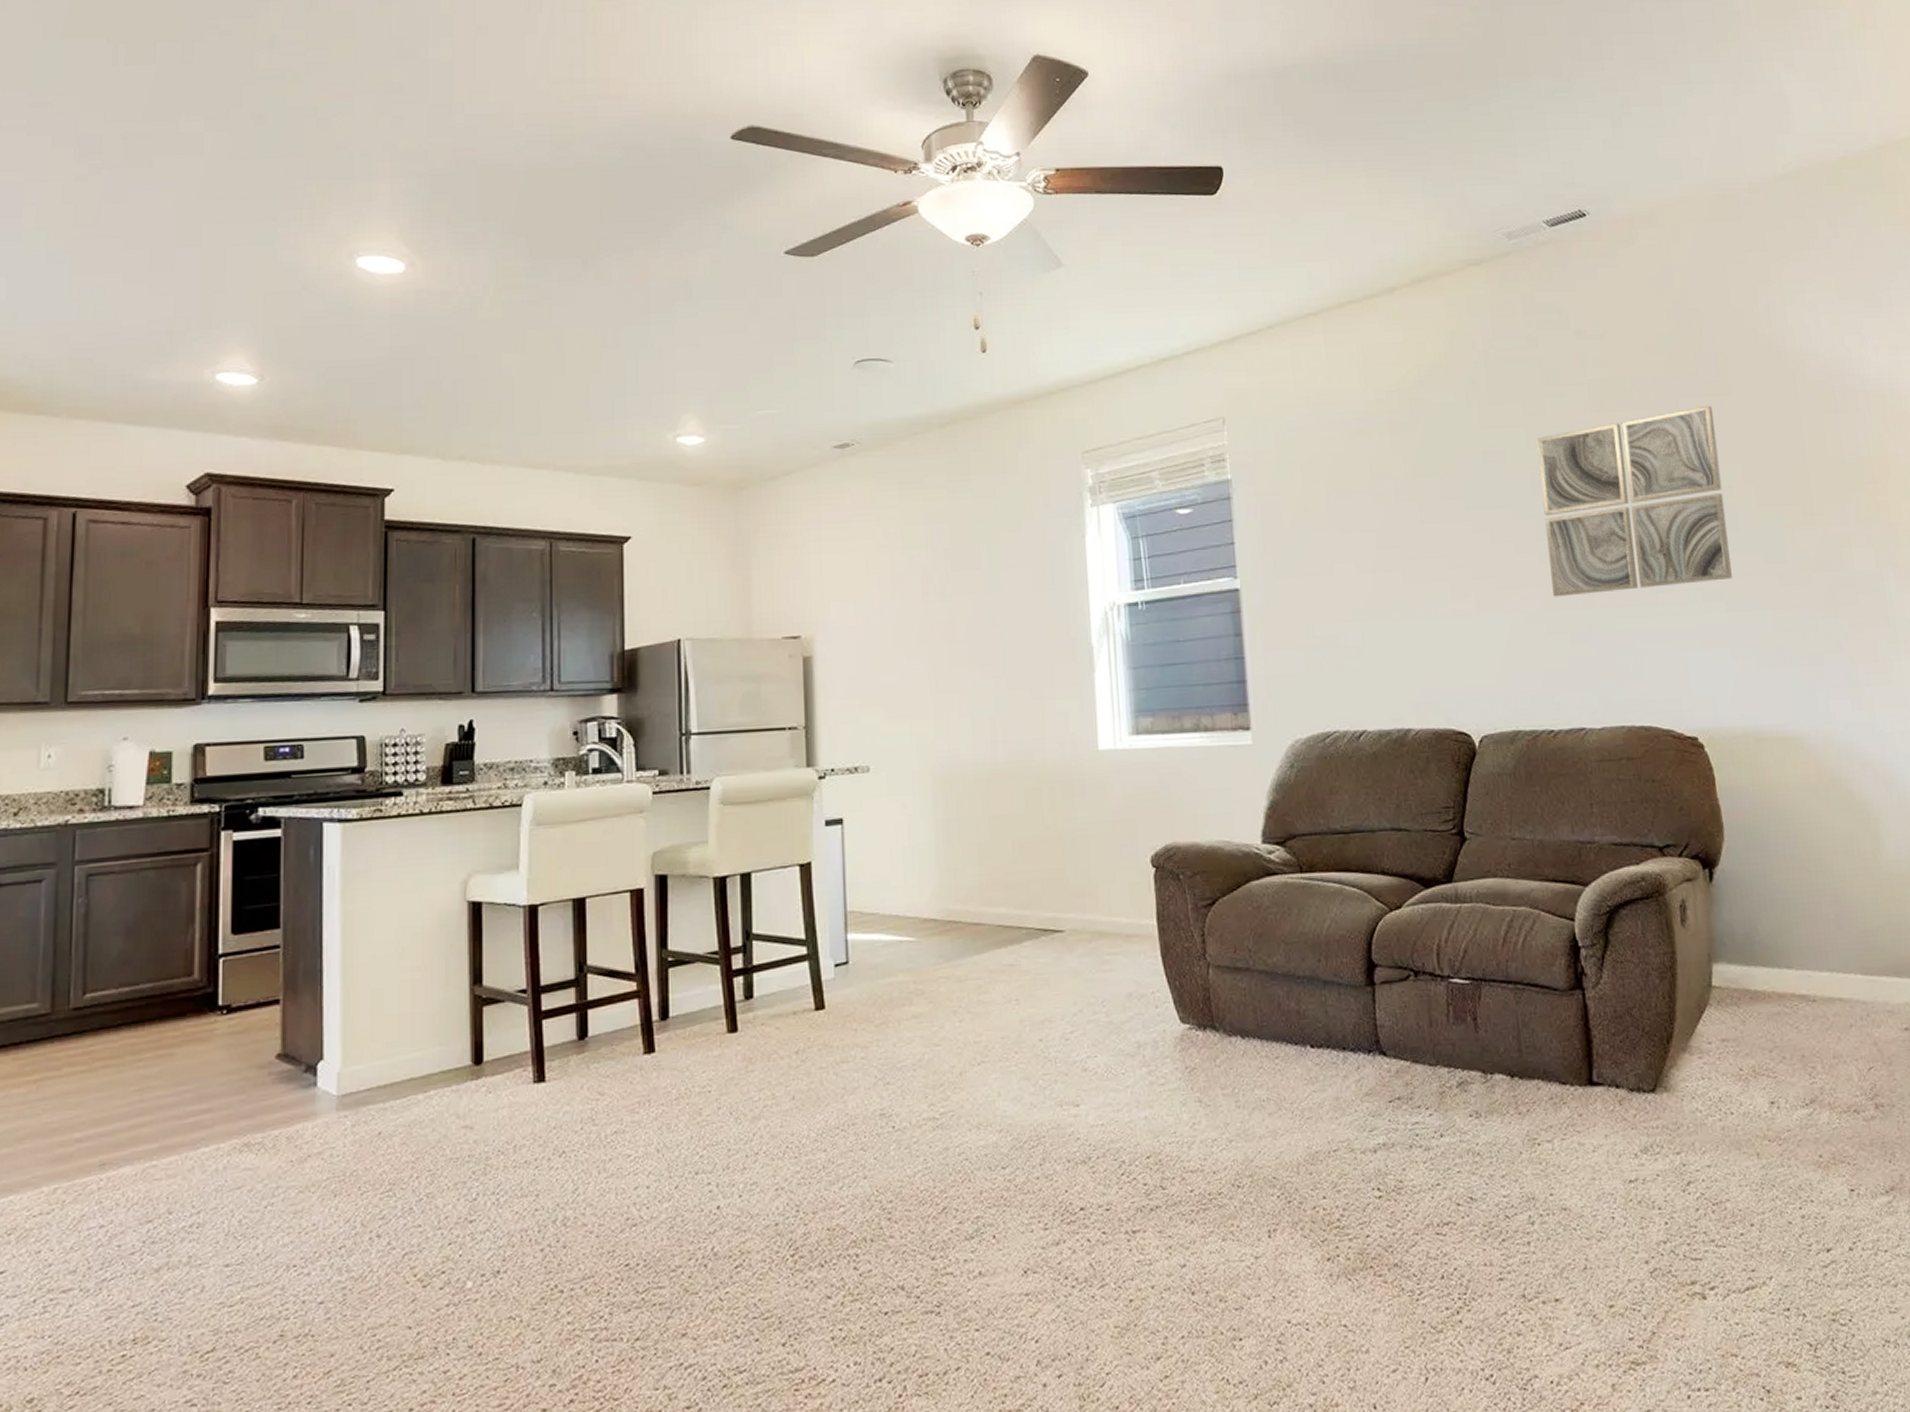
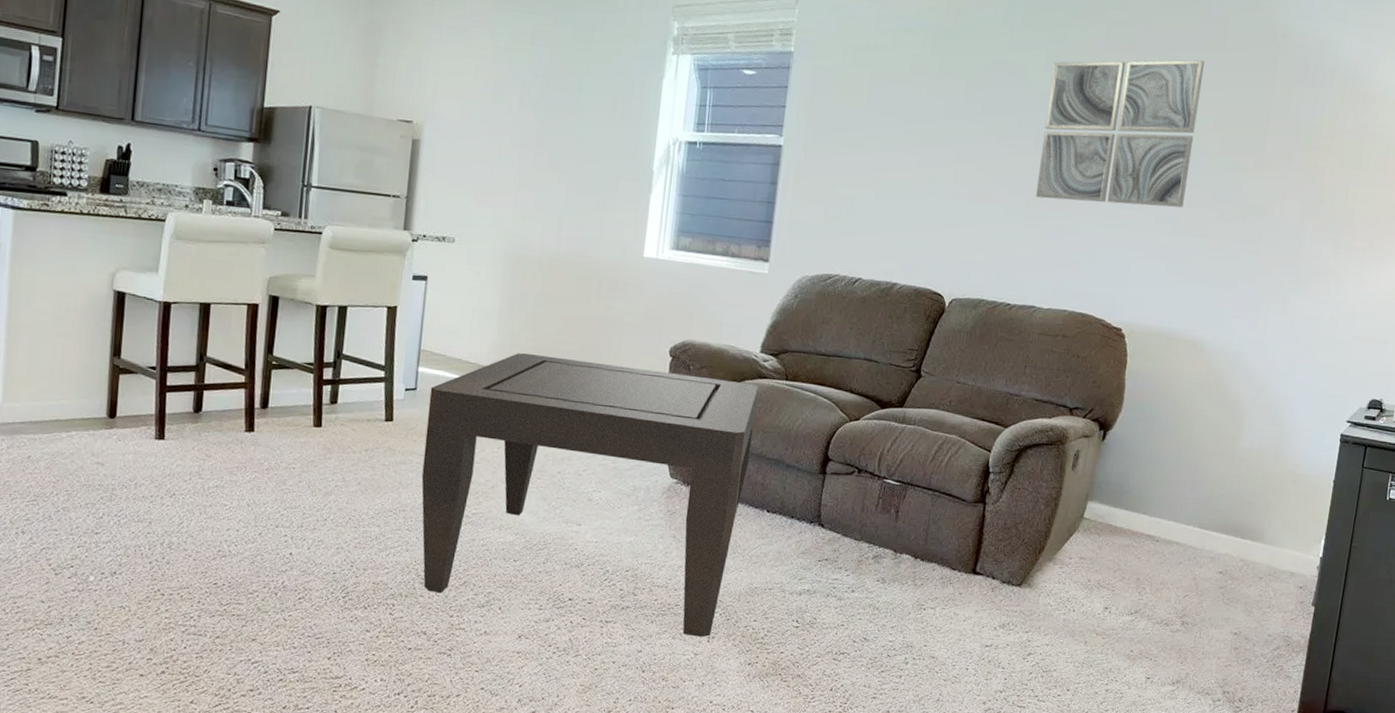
coffee table: none [865,884,1276,1233] -> present [421,352,758,637]

